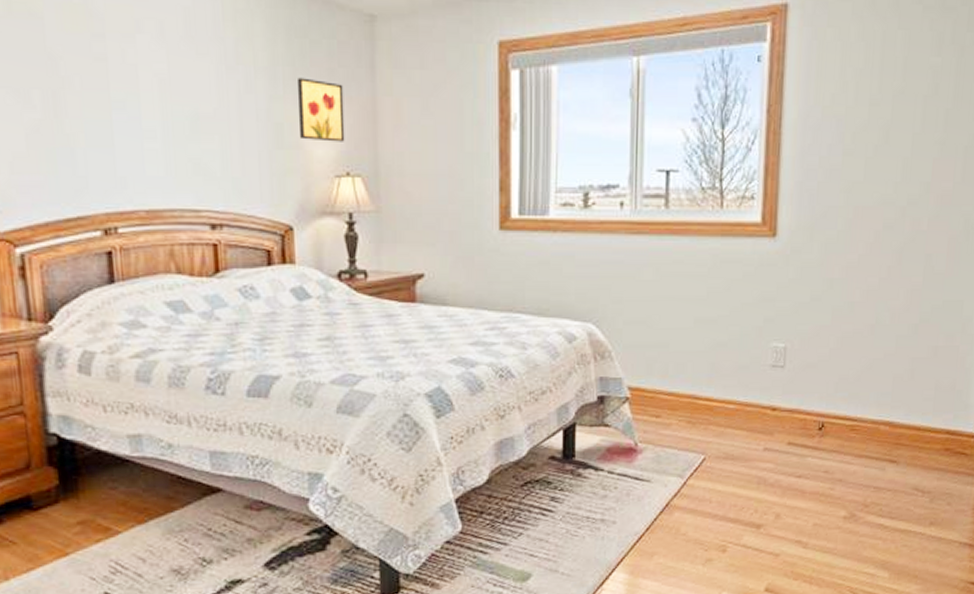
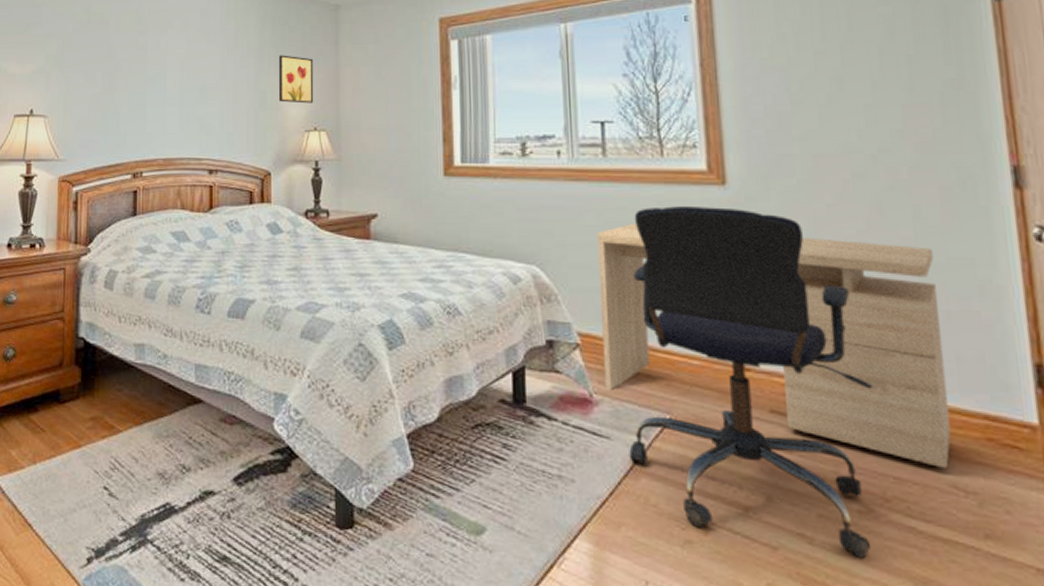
desk: none [649,276,935,476] -> present [597,222,952,468]
office chair: none [666,259,870,553] -> present [629,206,872,558]

